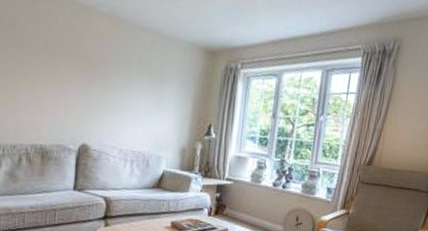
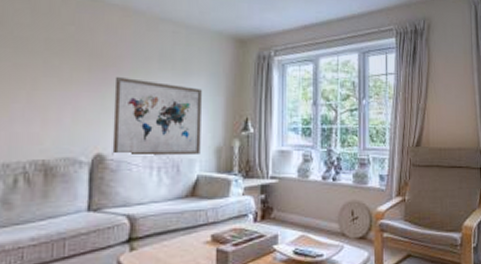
wall art: none [94,79,173,153] -> present [112,77,202,156]

